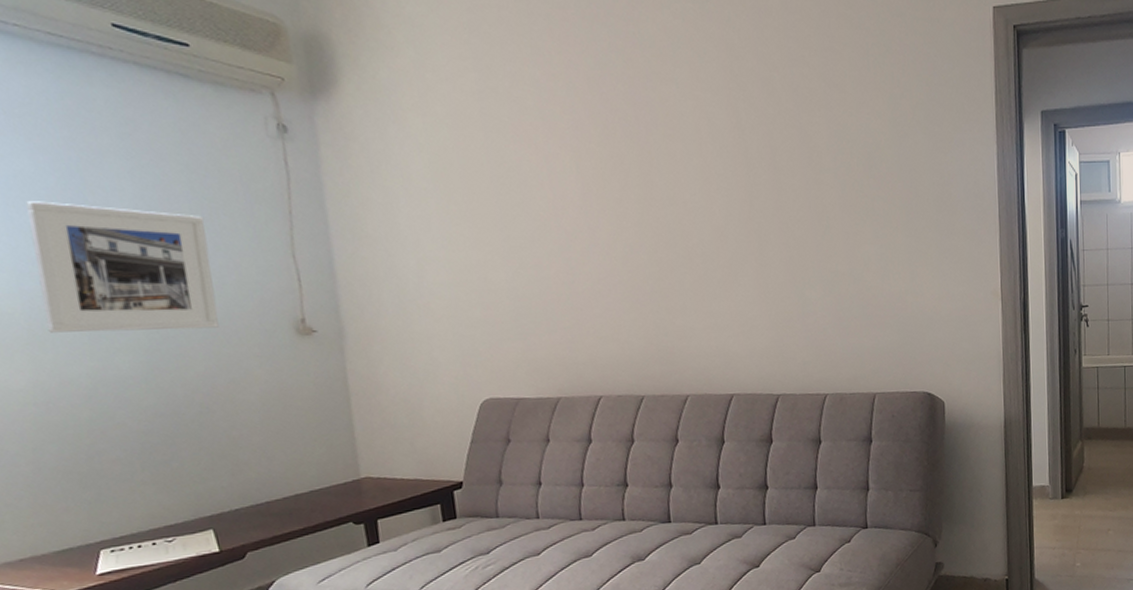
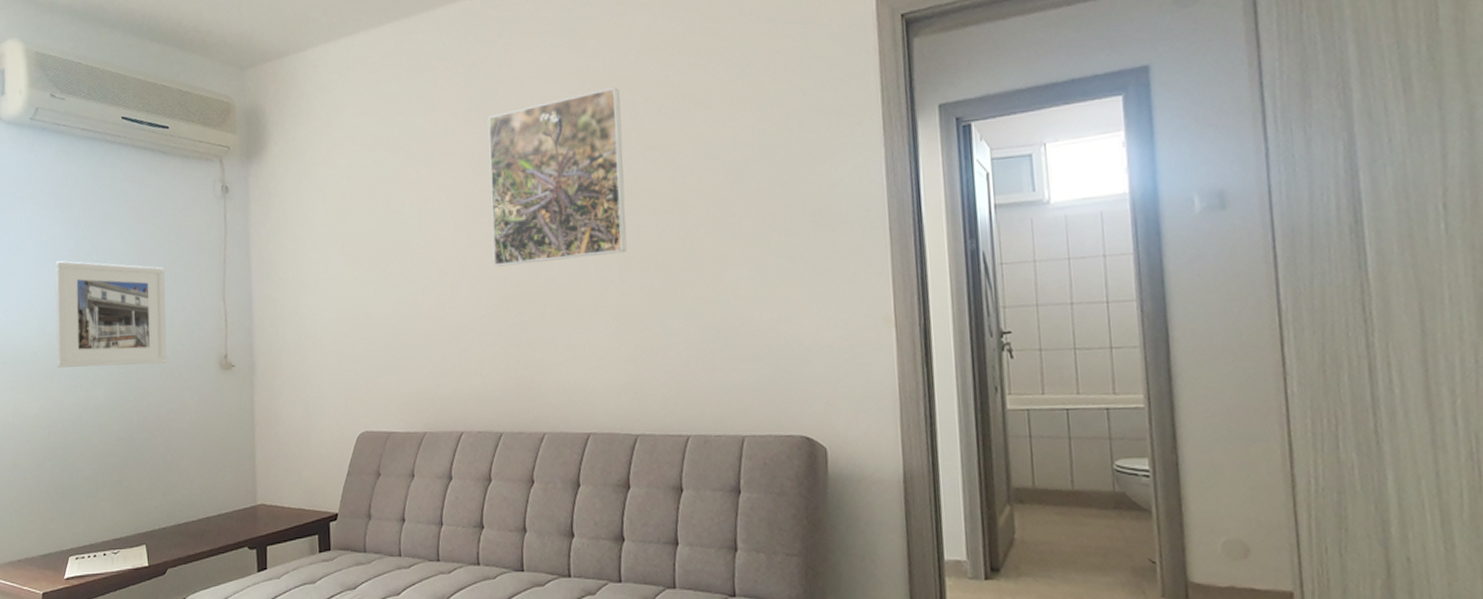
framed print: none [615,60,766,234] -> present [487,87,627,267]

